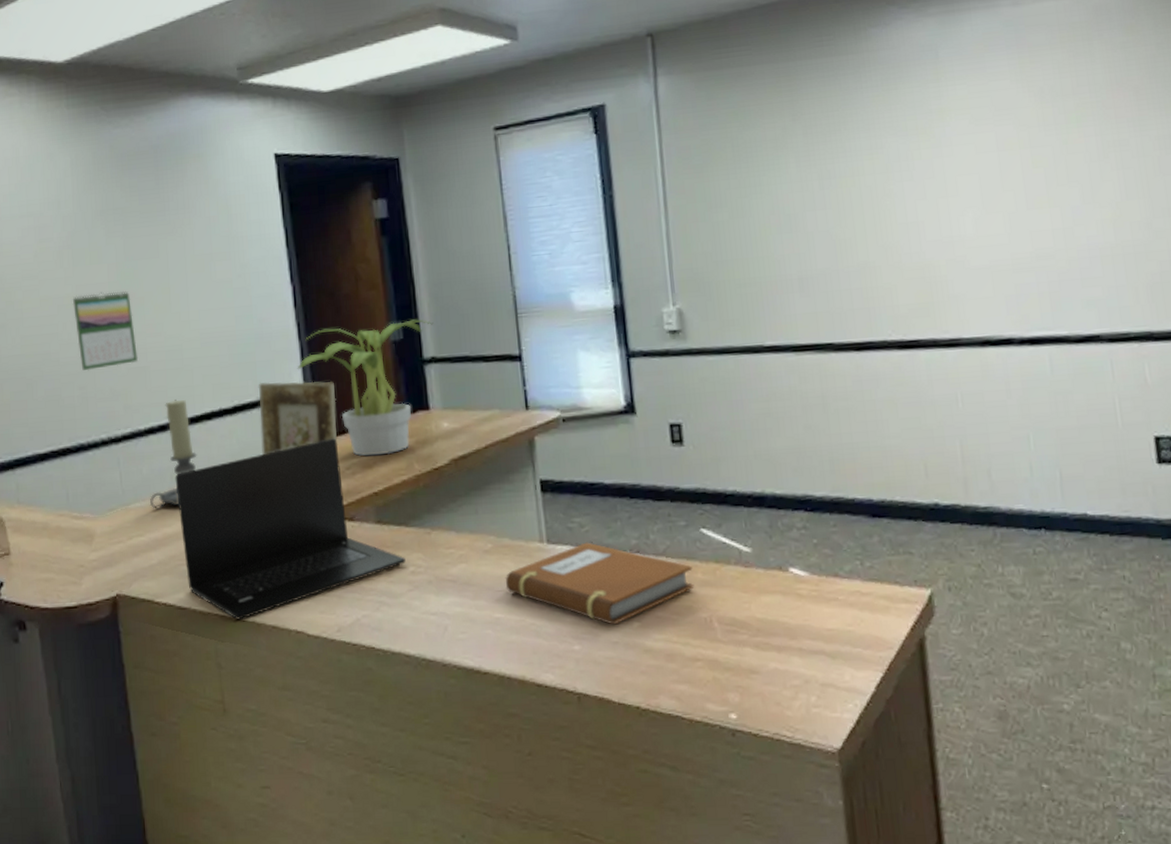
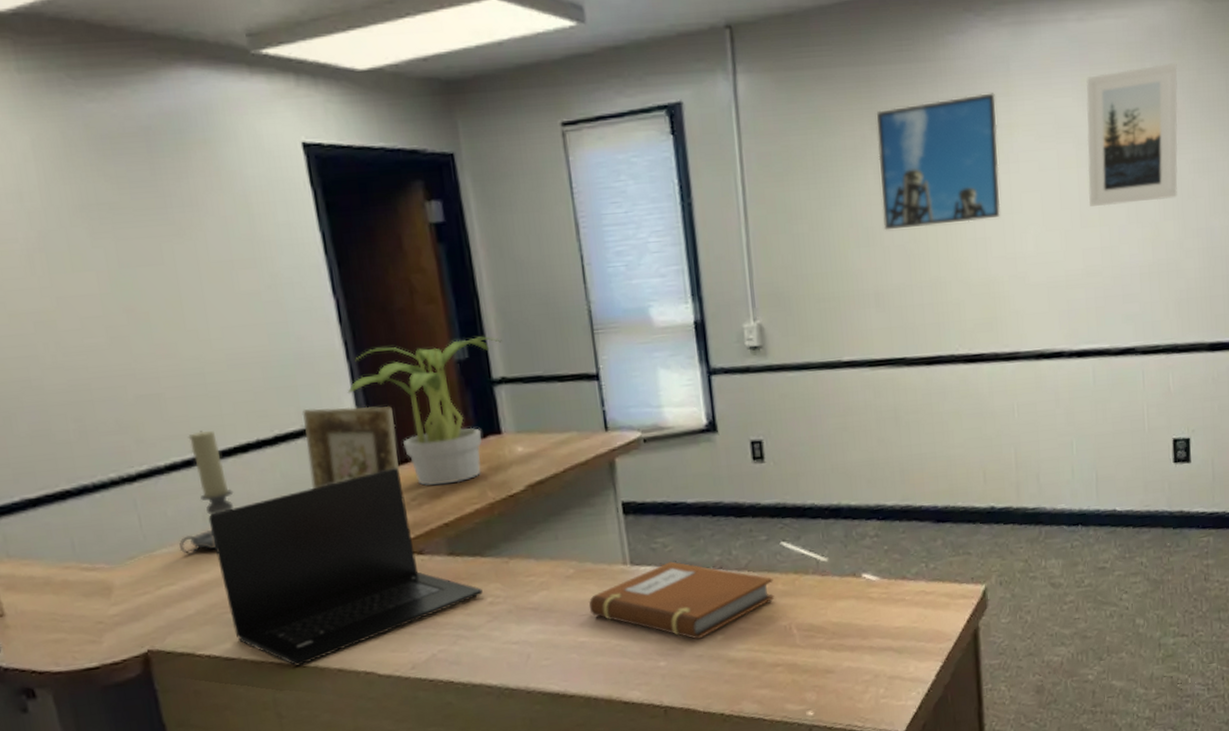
calendar: present [72,290,138,371] -> none [53,304,148,400]
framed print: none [797,80,934,217] -> present [876,93,1001,230]
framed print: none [1024,39,1141,188] -> present [1085,63,1178,207]

